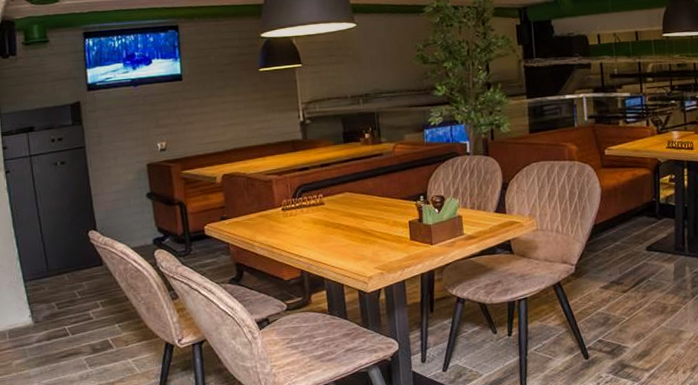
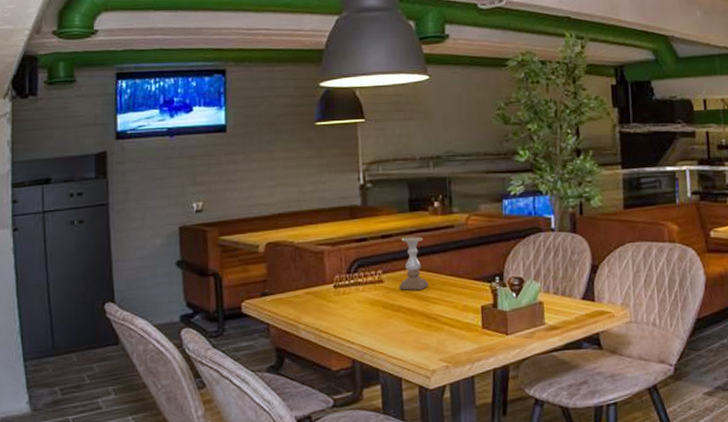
candle holder: none [338,164,363,211] -> present [399,236,428,291]

